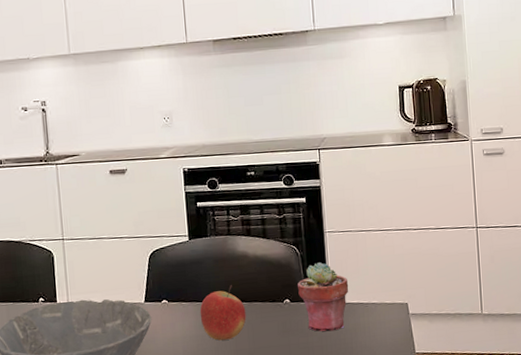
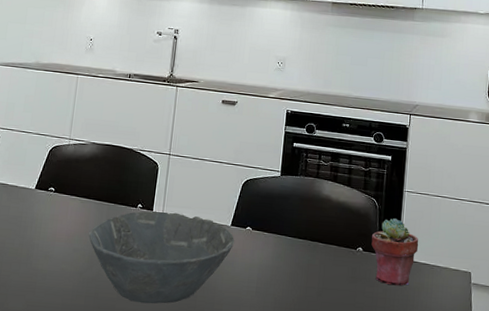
apple: present [200,285,246,341] -> none [278,224,321,276]

